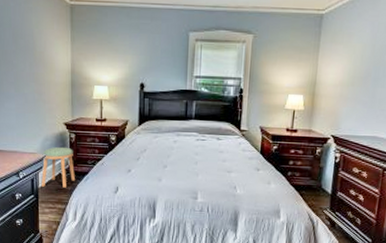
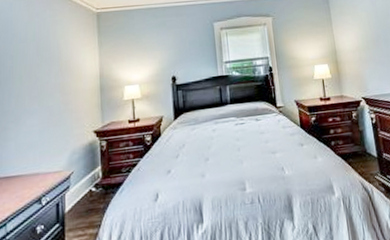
stool: present [40,146,75,188] -> none [67,157,108,211]

